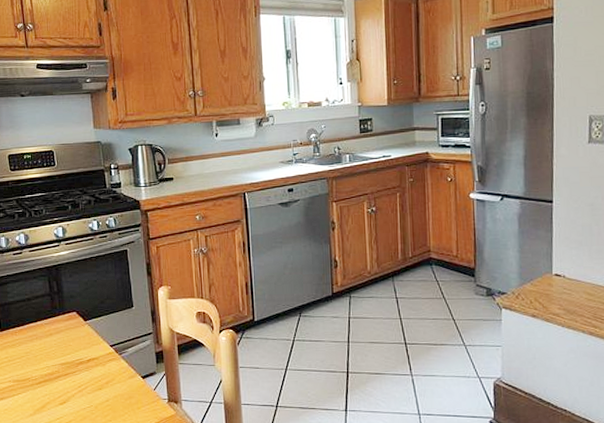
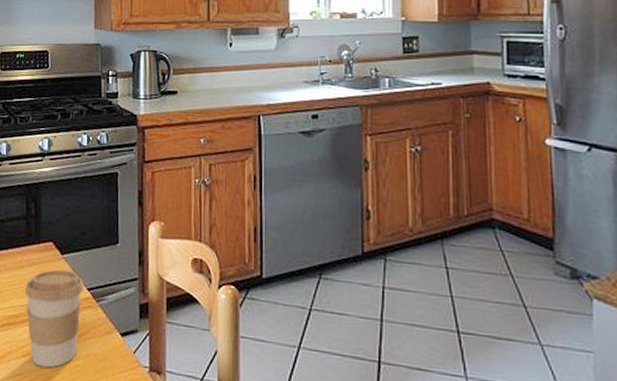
coffee cup: none [56,333,107,410] -> present [24,269,84,368]

